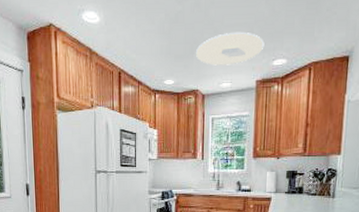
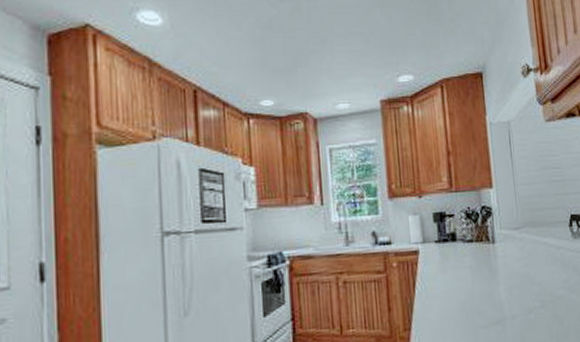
ceiling light: present [196,31,265,66] -> none [300,42,385,82]

